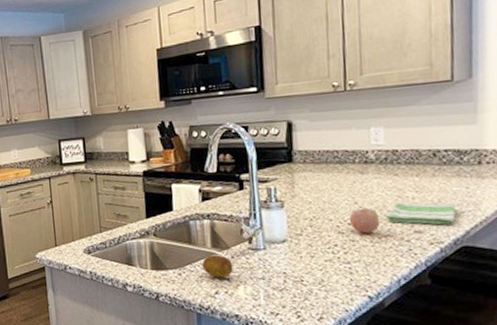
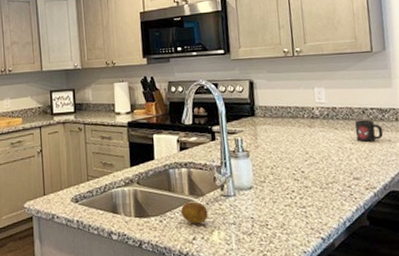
fruit: present [349,207,381,234] -> none [302,157,327,181]
dish towel: present [385,202,457,225] -> none [330,152,384,173]
mug: none [421,163,460,191] -> present [354,119,384,143]

